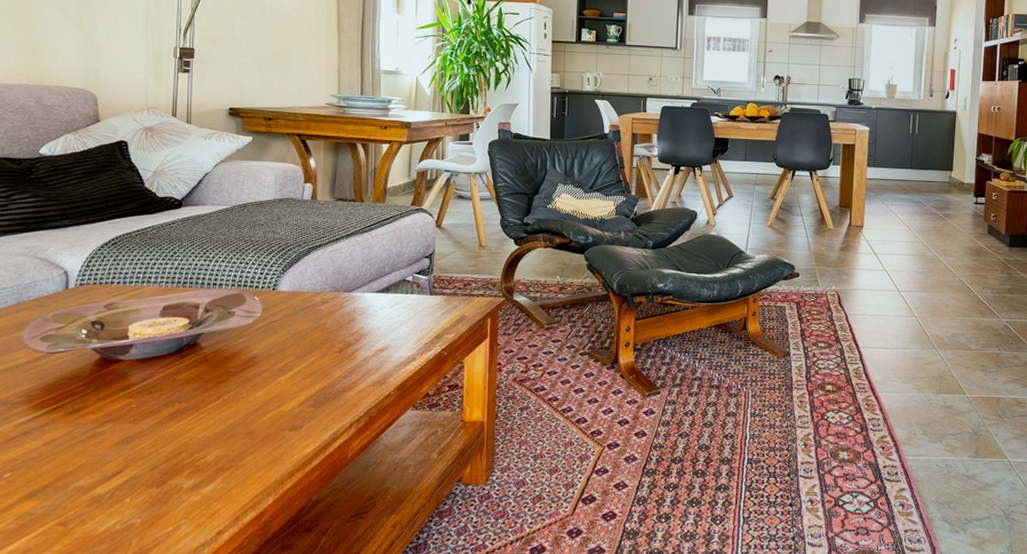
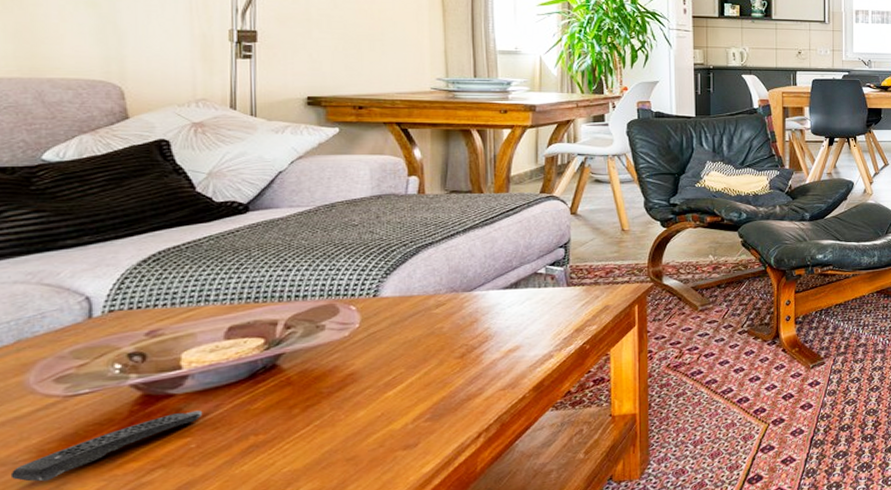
remote control: none [9,376,141,422] -> present [10,410,202,482]

